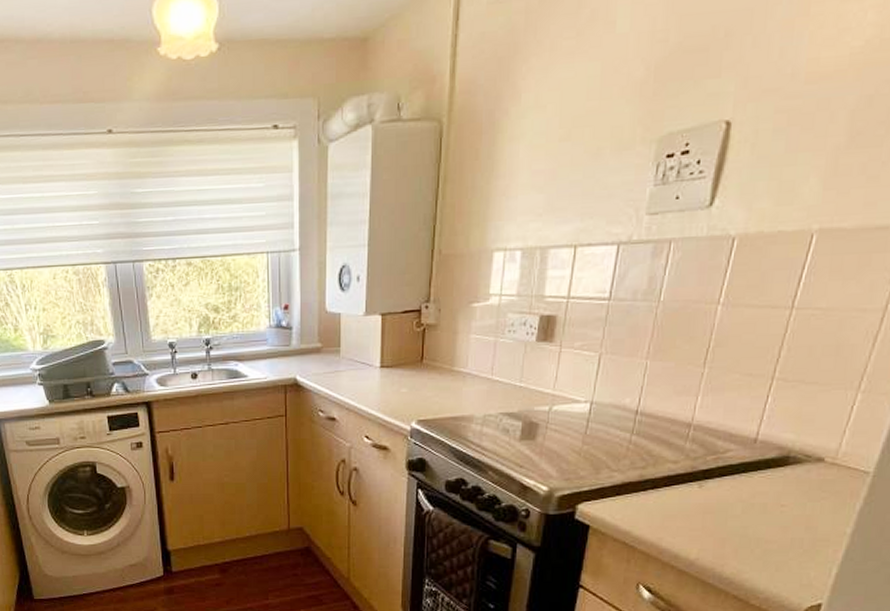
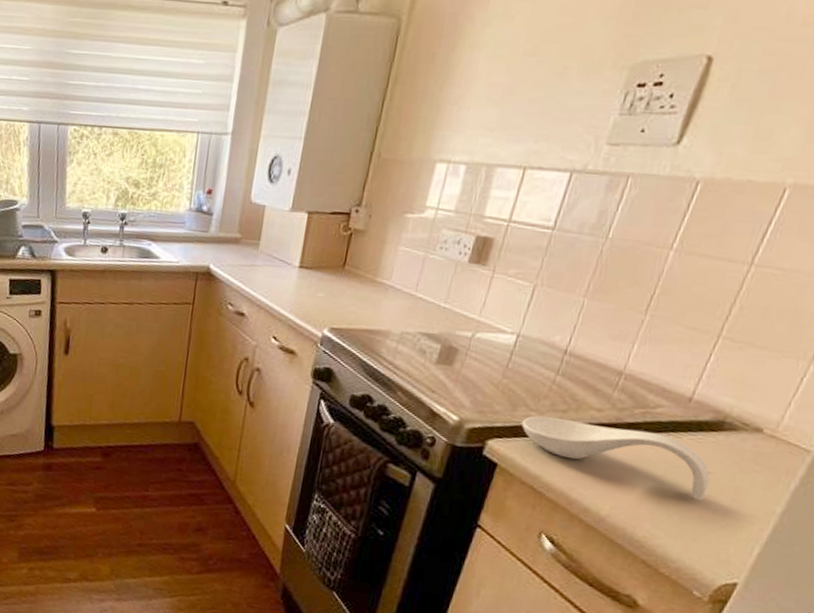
spoon rest: none [606,474,784,533] -> present [521,415,710,501]

